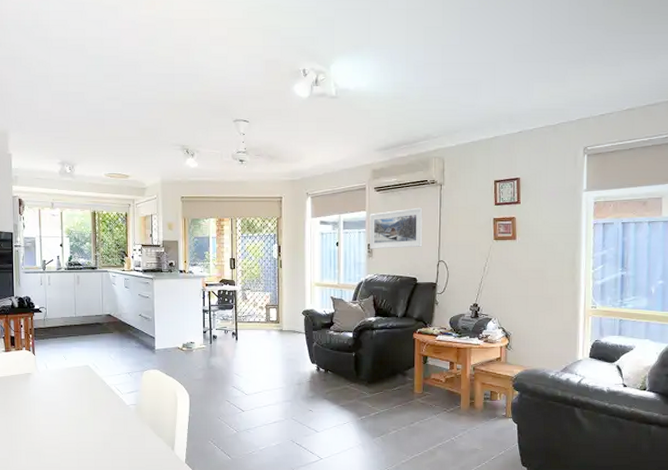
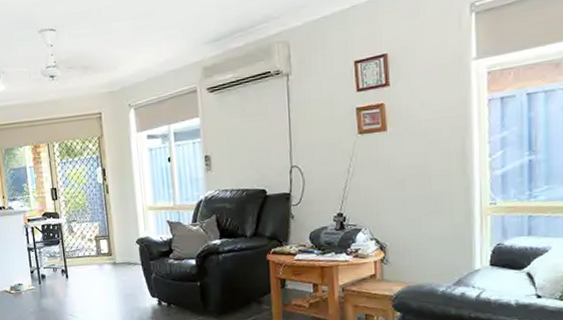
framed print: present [370,207,423,249] -> none [204,105,270,161]

